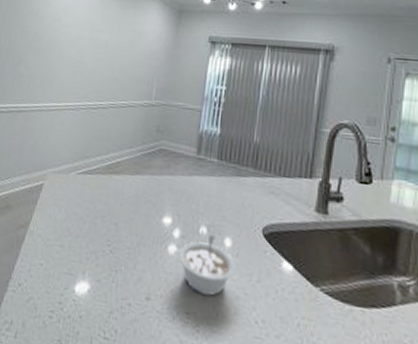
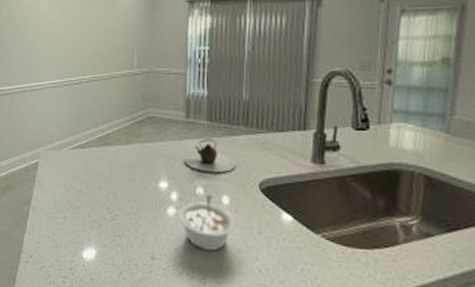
teapot: none [191,177,242,213] -> present [184,139,236,173]

